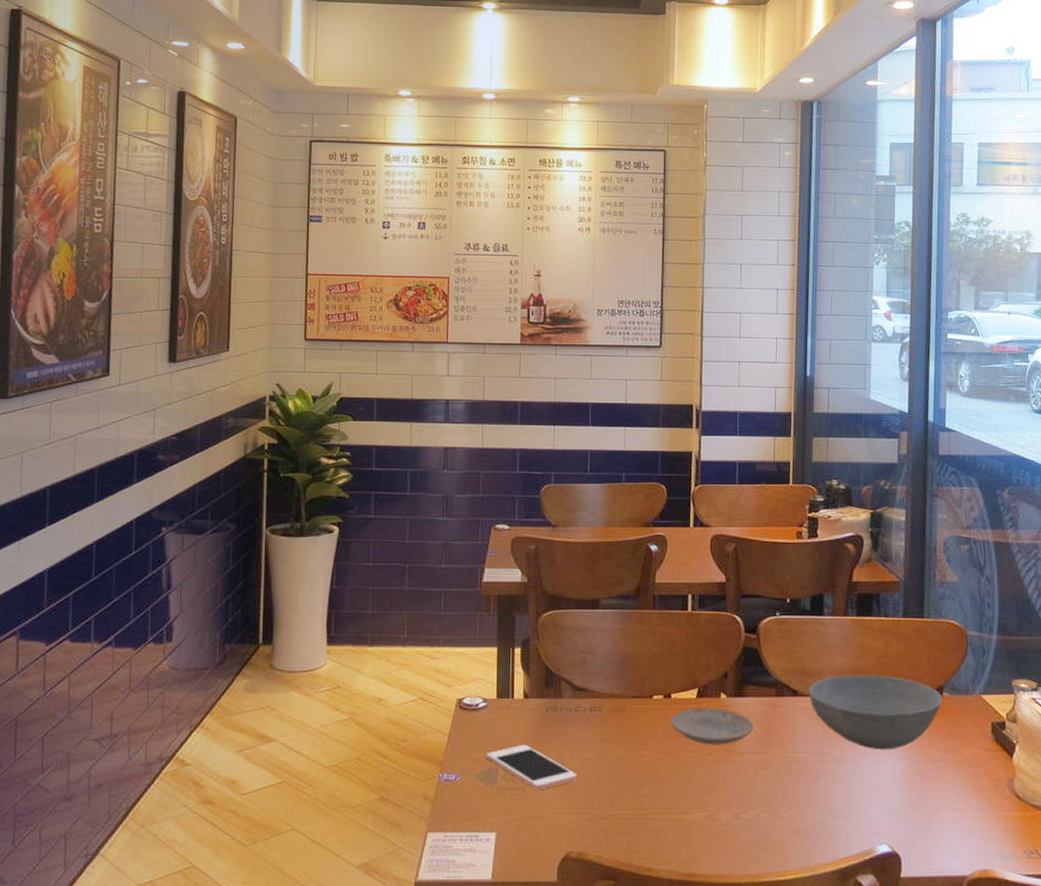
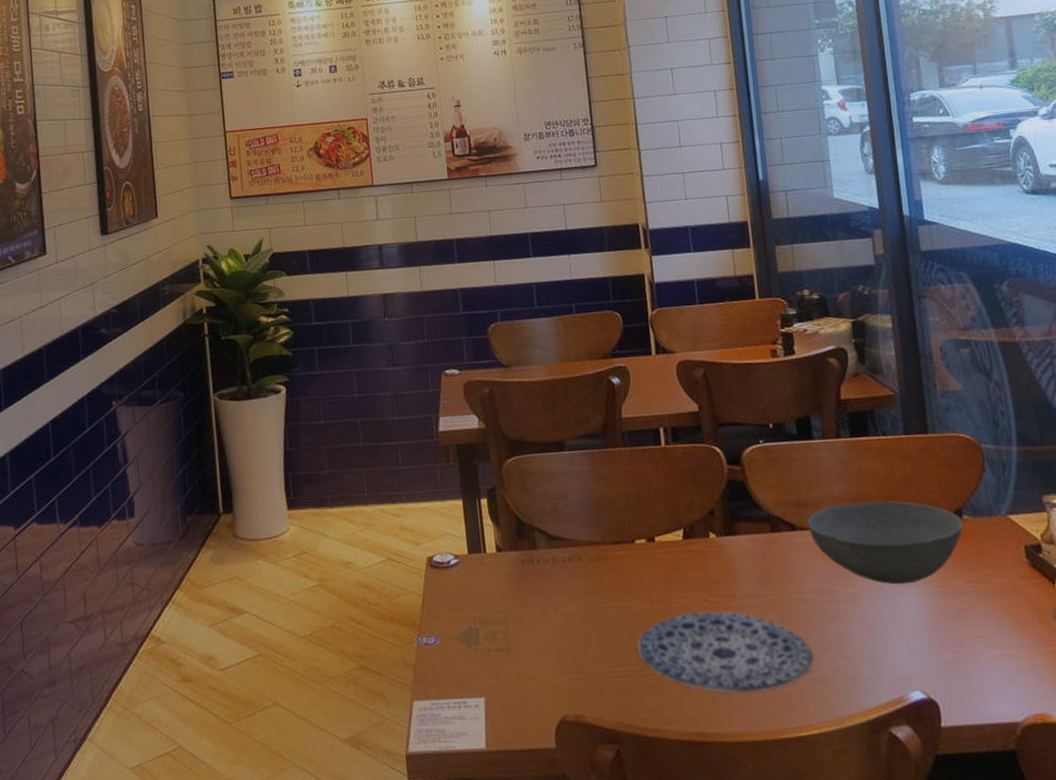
cell phone: present [486,744,578,791] -> none [464,601,565,650]
plate: none [643,764,799,840] -> present [637,611,814,694]
plate: present [670,708,754,745] -> none [657,549,752,591]

